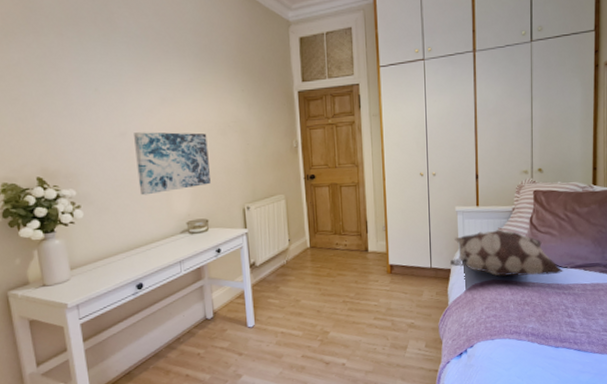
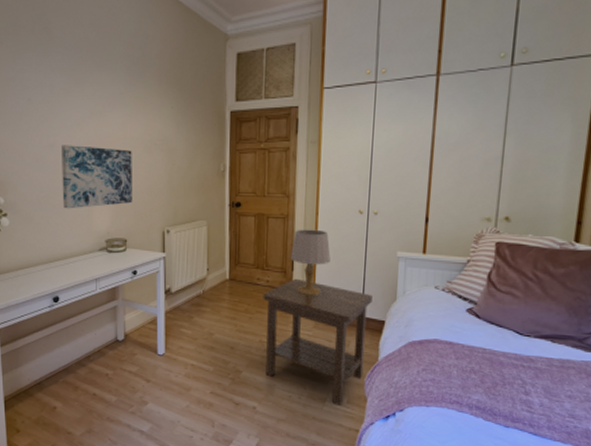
side table: none [342,239,438,351] -> present [263,278,373,406]
table lamp: none [364,193,400,254] -> present [291,229,331,295]
decorative pillow: present [449,229,563,276] -> none [384,282,524,343]

